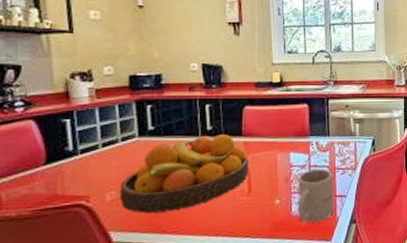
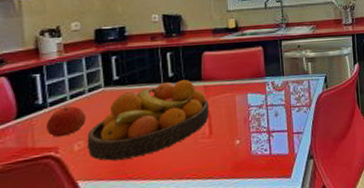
apple: none [77,155,119,186] -> present [46,106,86,138]
mug: present [297,168,334,223] -> none [256,107,292,161]

